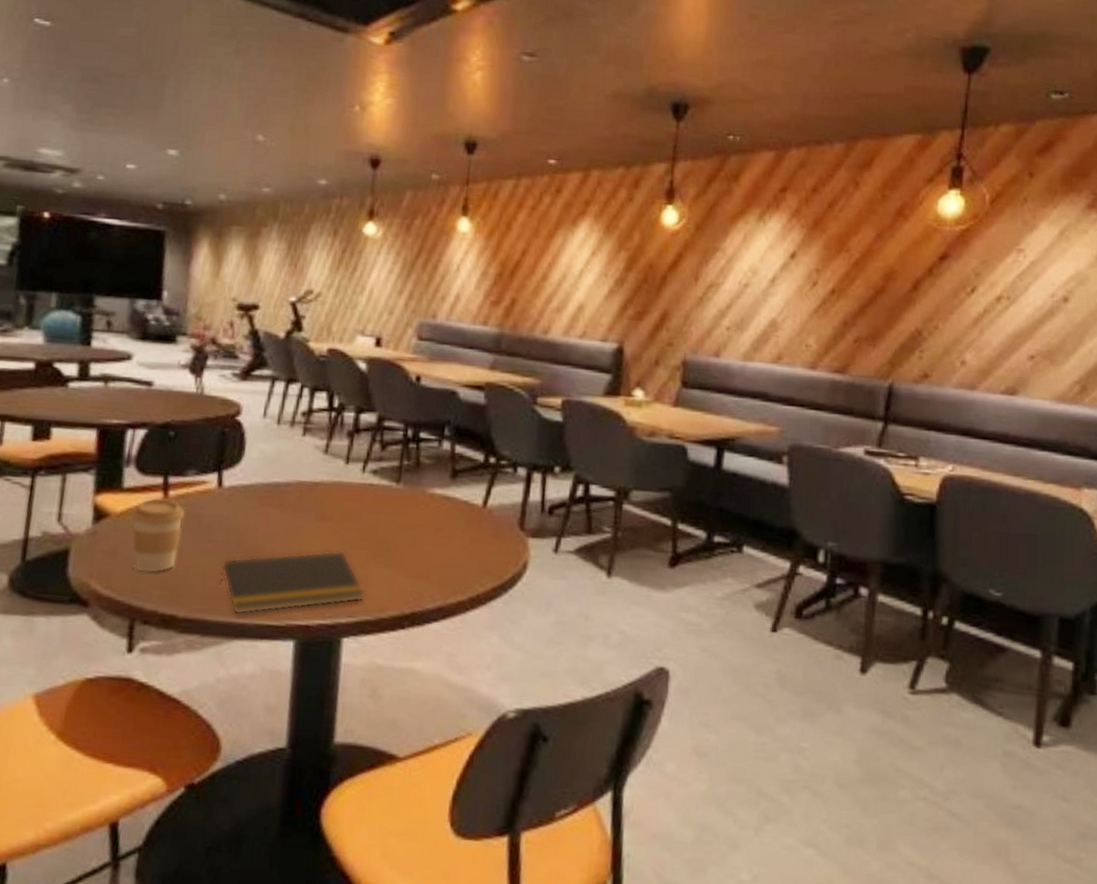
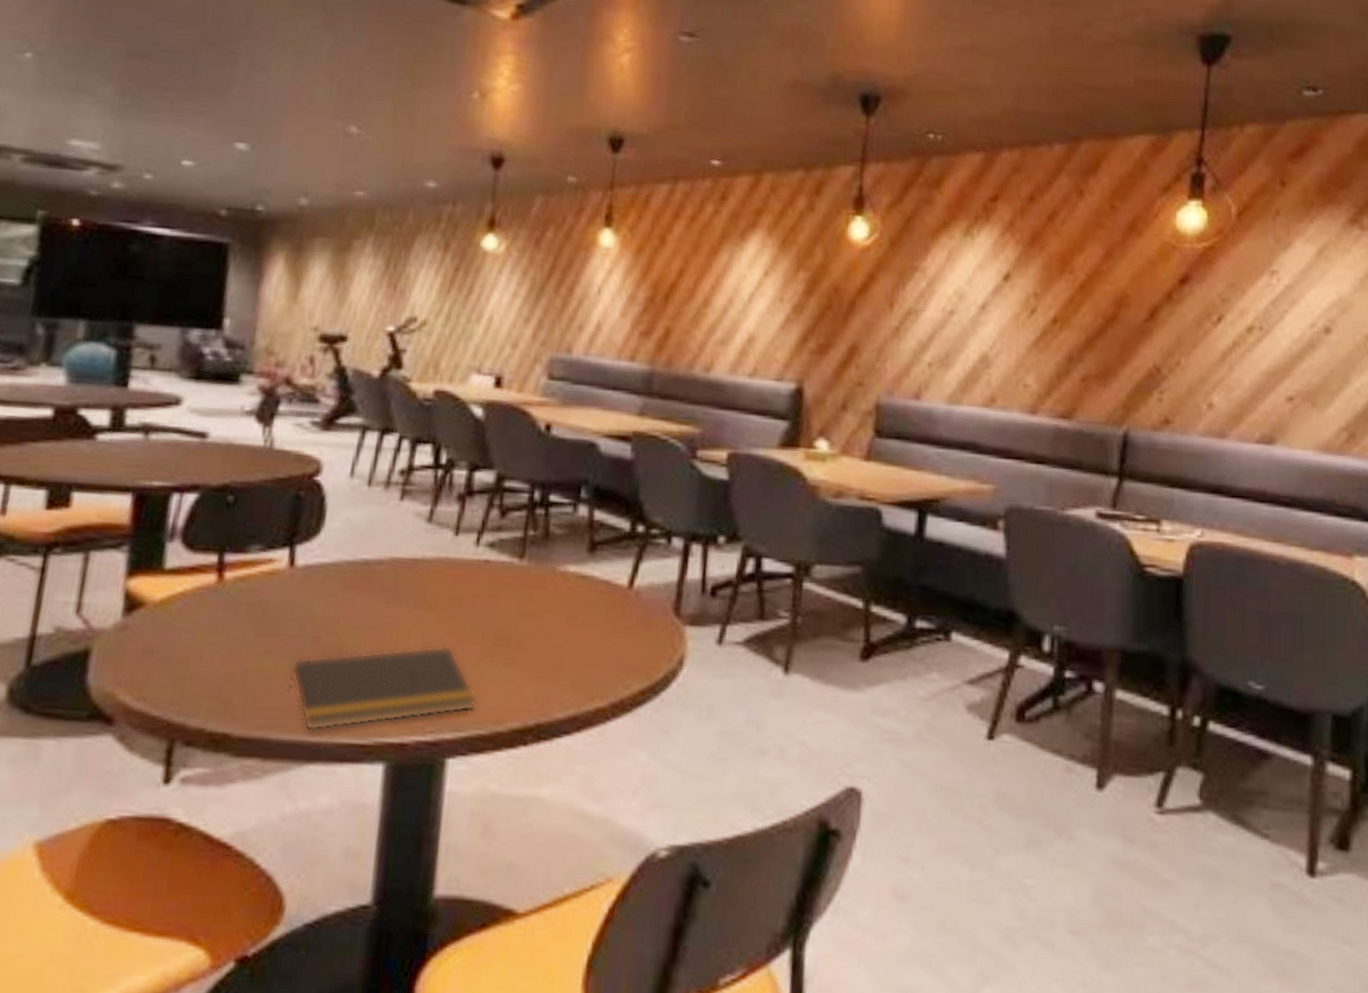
coffee cup: present [131,498,186,573] -> none [173,582,246,678]

